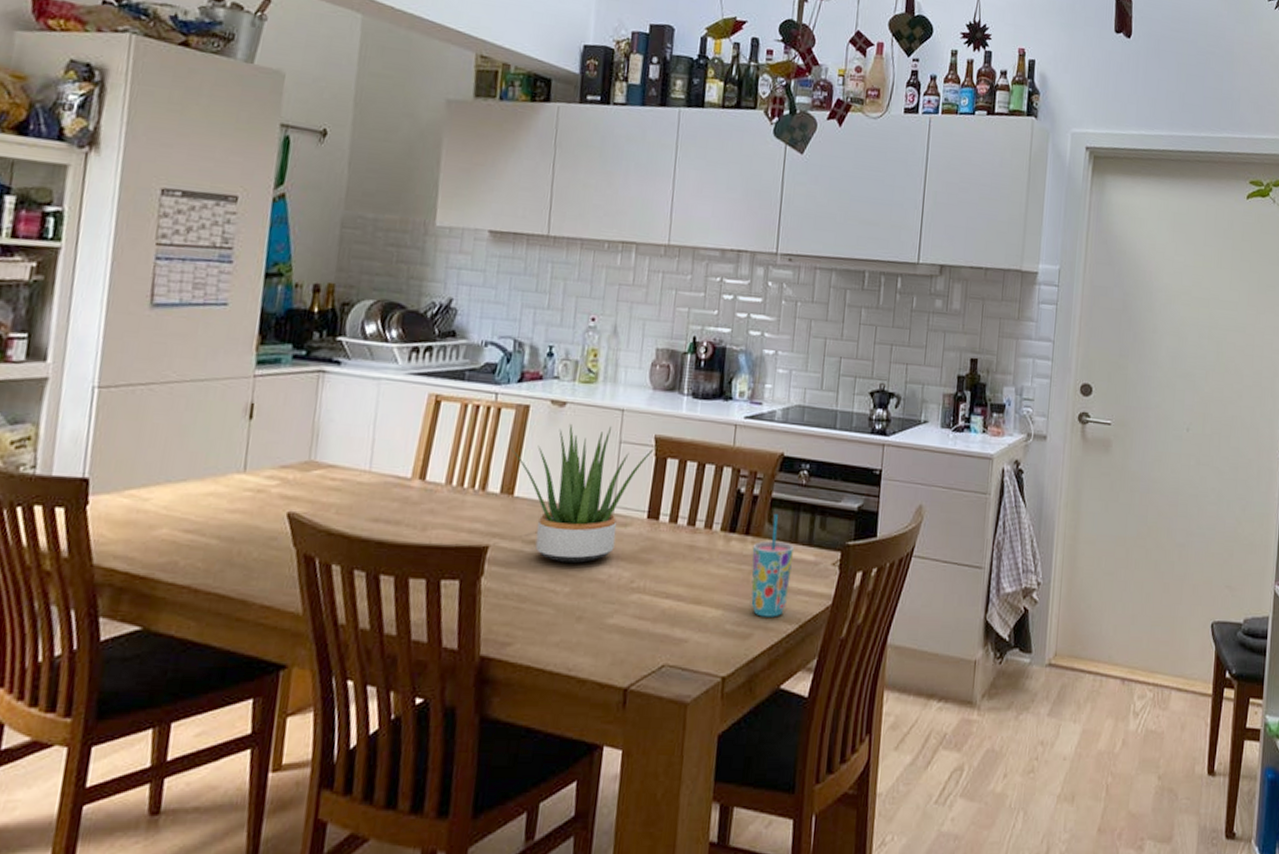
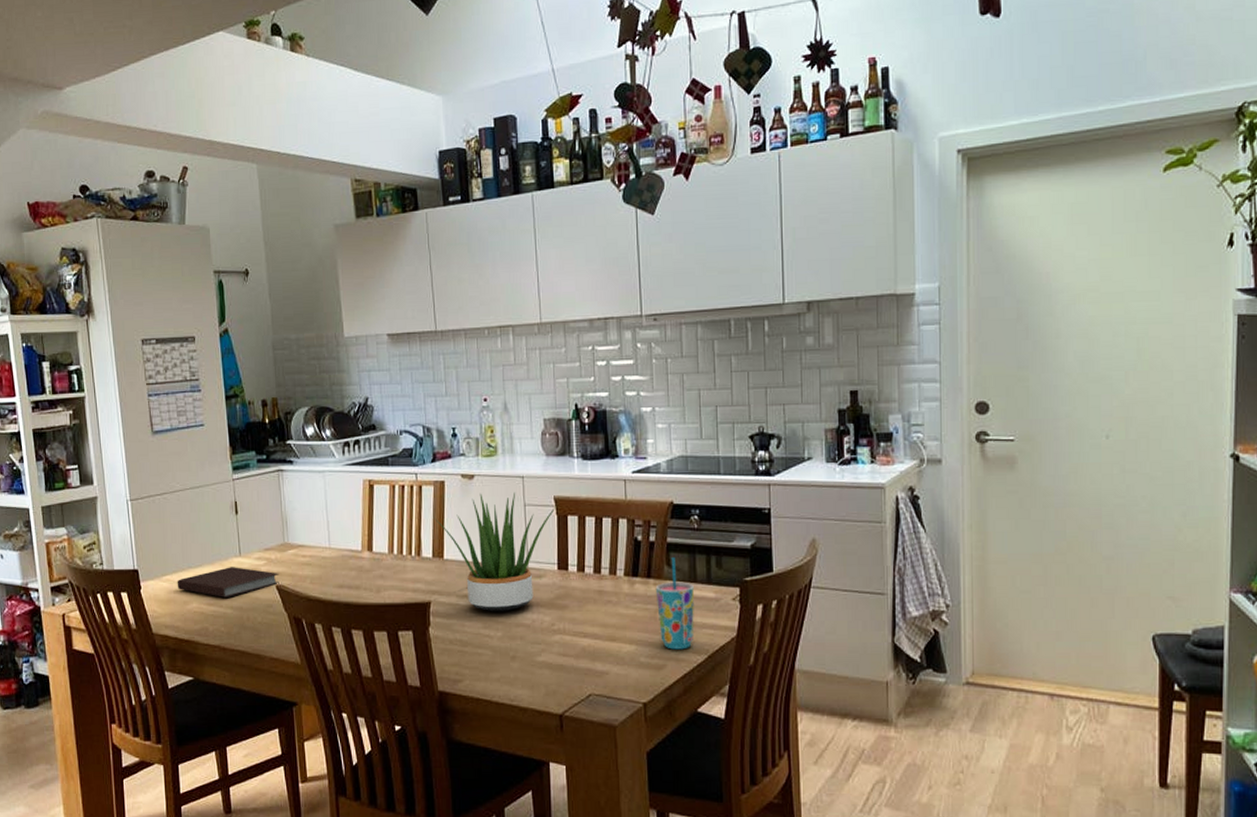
notebook: none [143,485,295,524] -> present [177,567,279,598]

